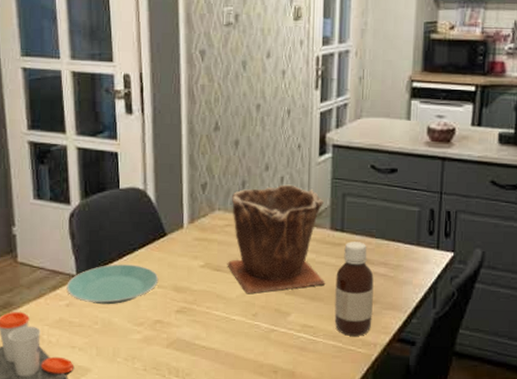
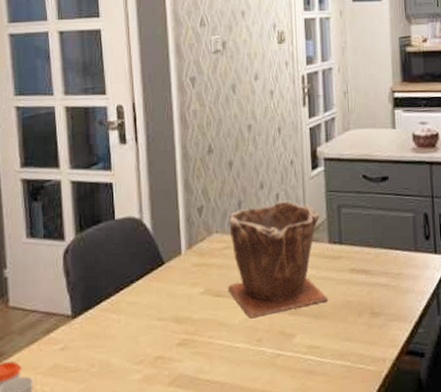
plate: present [67,264,159,305] -> none [61,298,158,345]
bottle: present [334,241,374,336] -> none [338,253,379,353]

